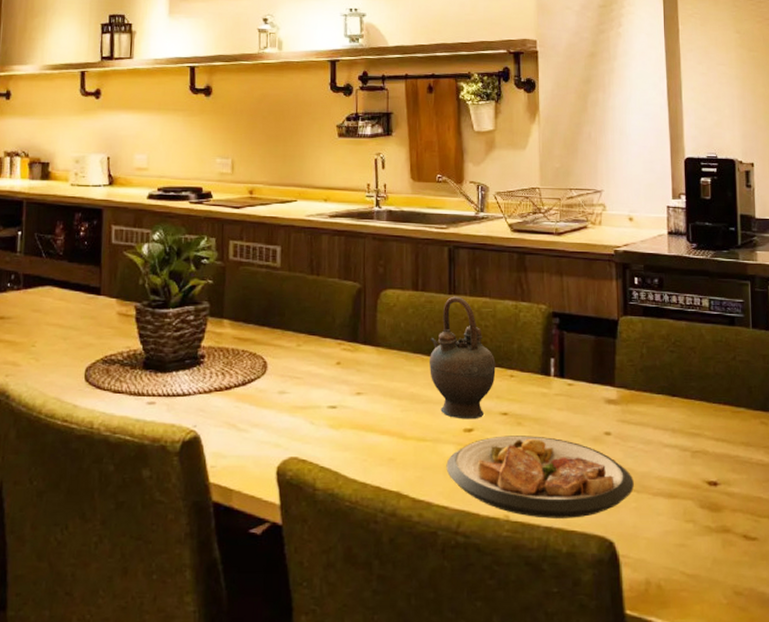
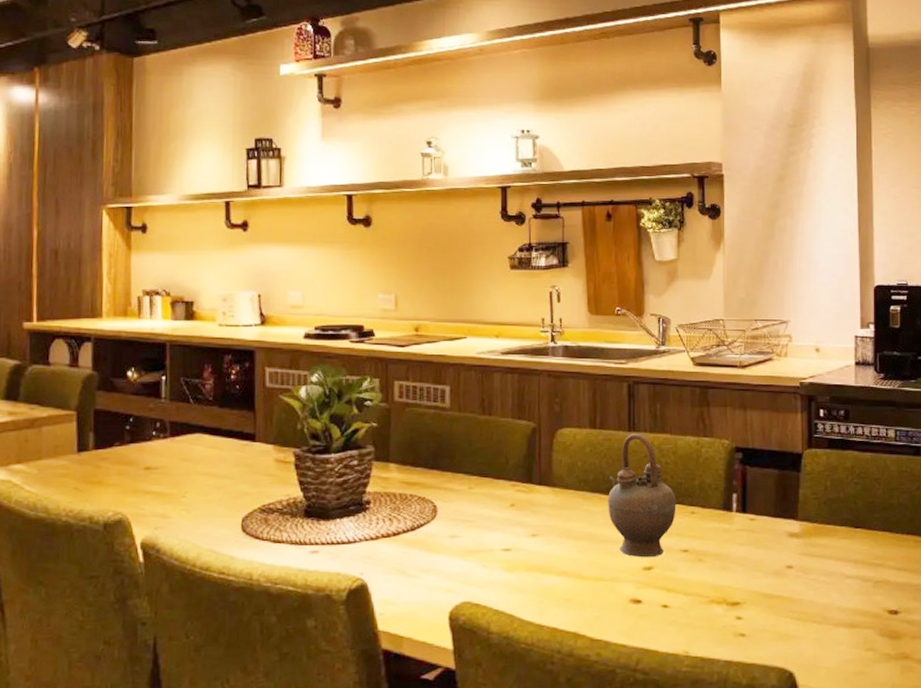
plate: present [446,436,634,519] -> none [625,571,815,653]

